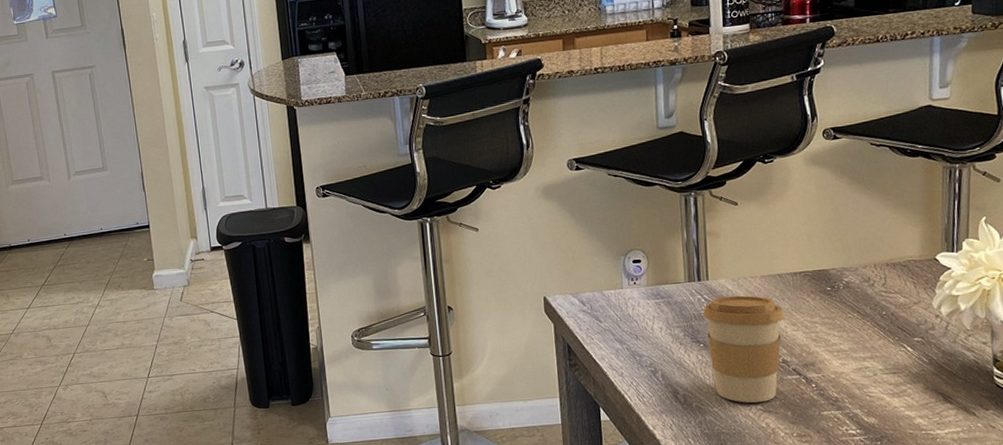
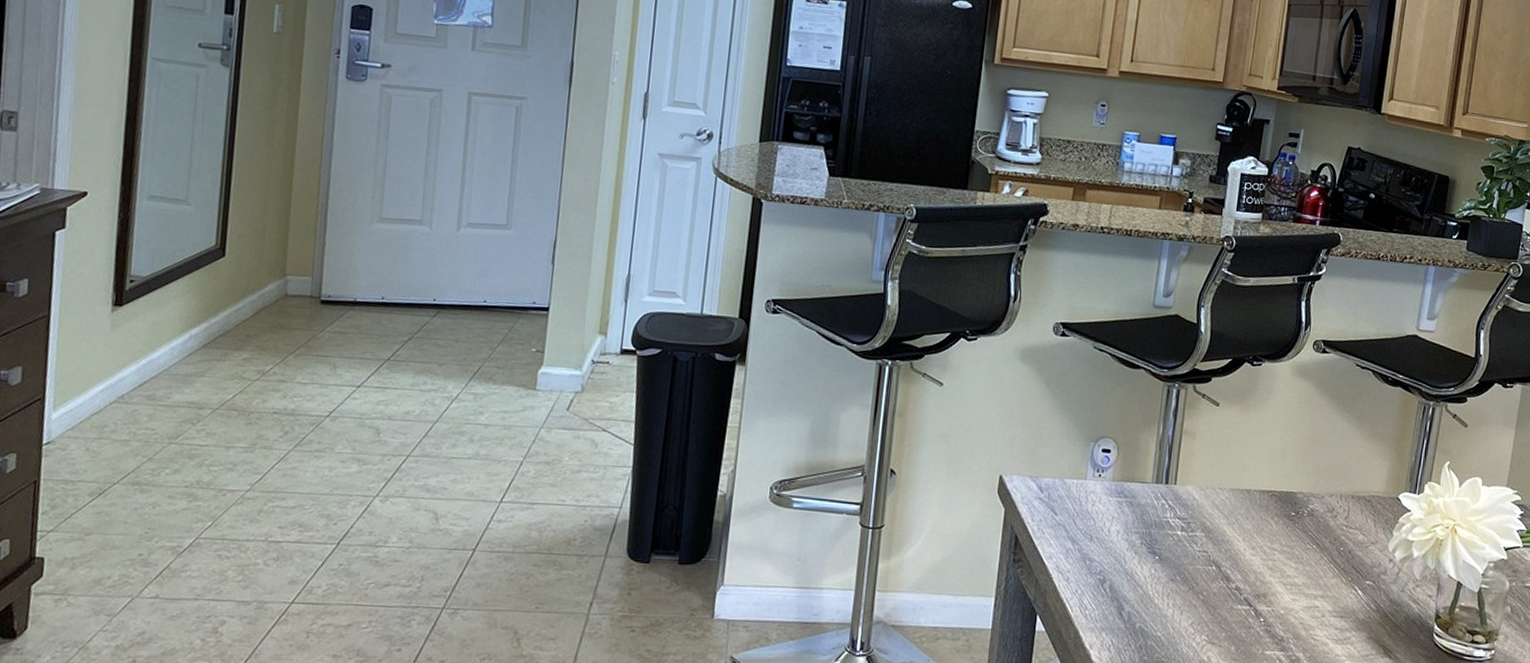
coffee cup: present [703,295,784,403] -> none [1163,505,1245,632]

